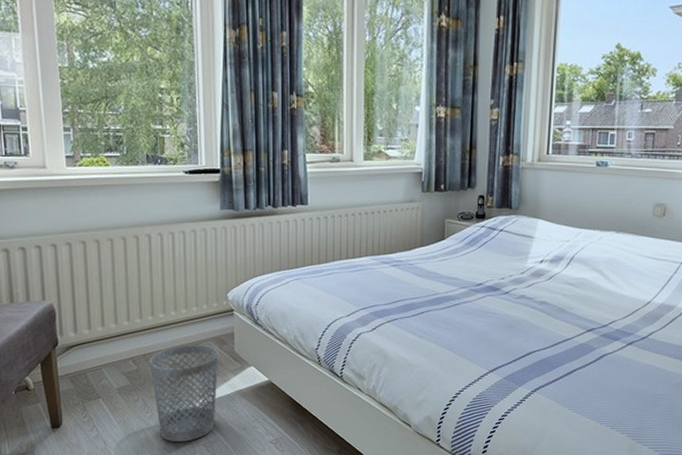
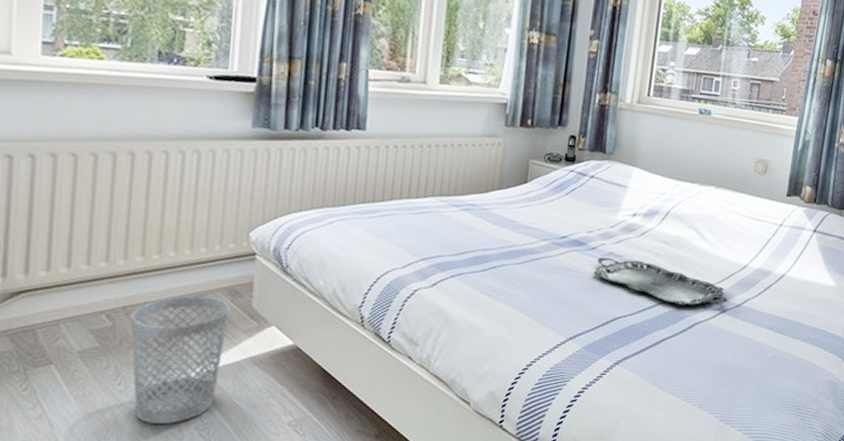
serving tray: none [508,300,634,340] -> present [593,257,728,306]

